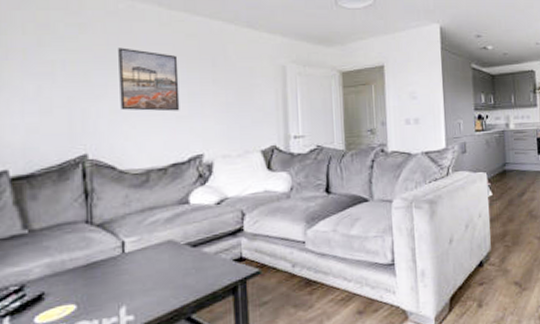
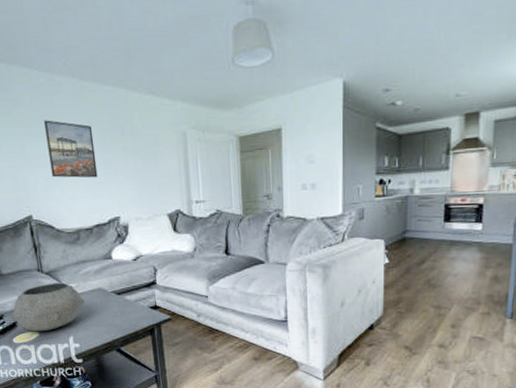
bowl: none [35,236,147,305] -> present [10,282,84,332]

